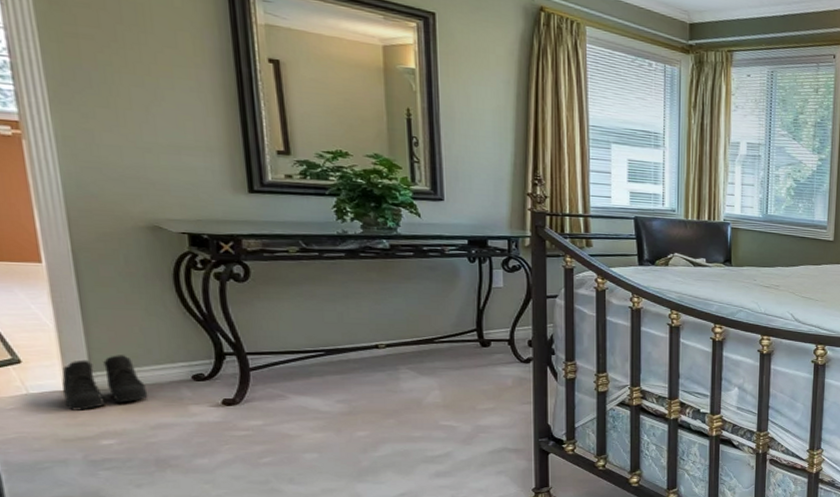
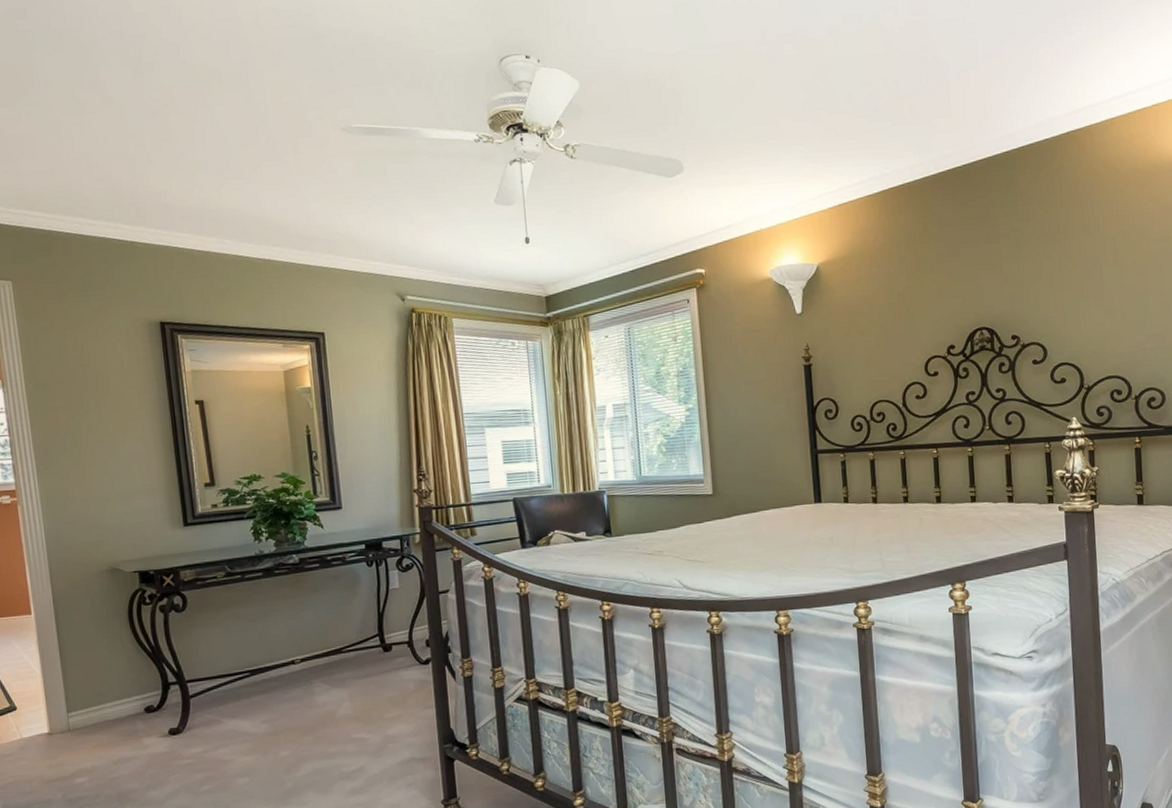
boots: present [61,355,148,411] -> none [46,693,111,752]

